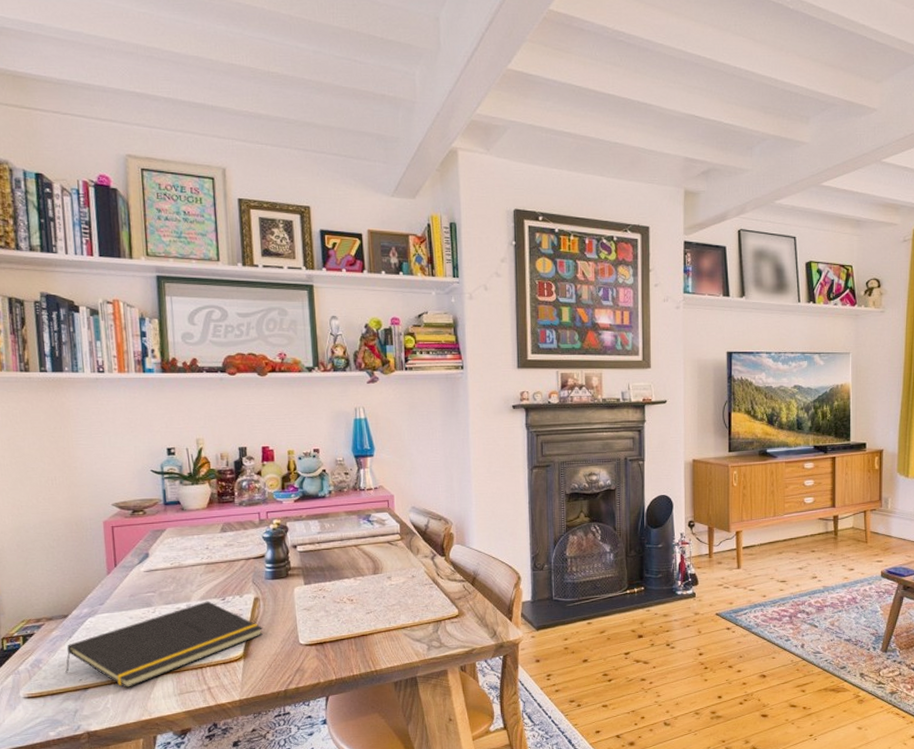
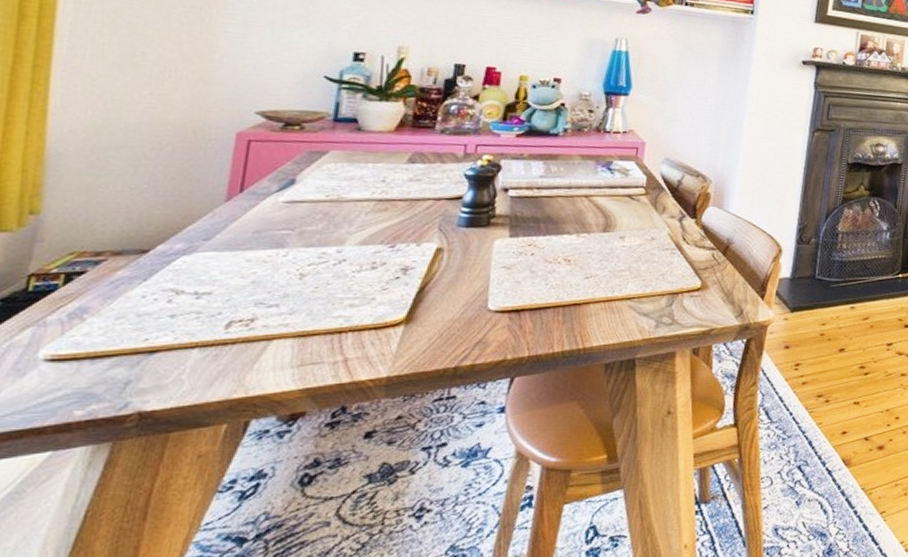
notepad: present [65,601,263,689] -> none [124,247,442,355]

